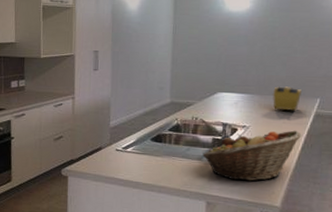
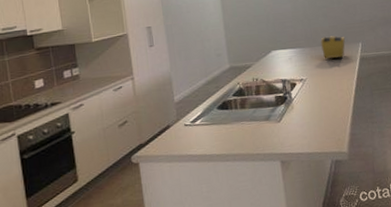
fruit basket: present [203,130,302,181] -> none [269,75,353,135]

